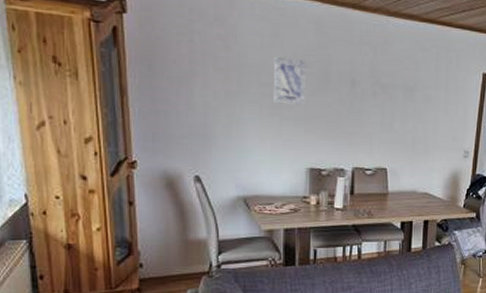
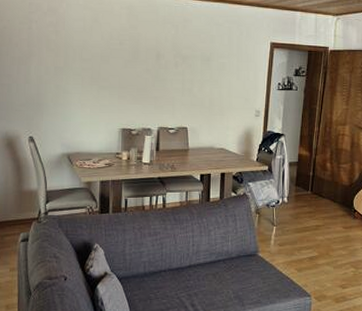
wall art: present [274,56,307,105] -> none [93,37,120,76]

